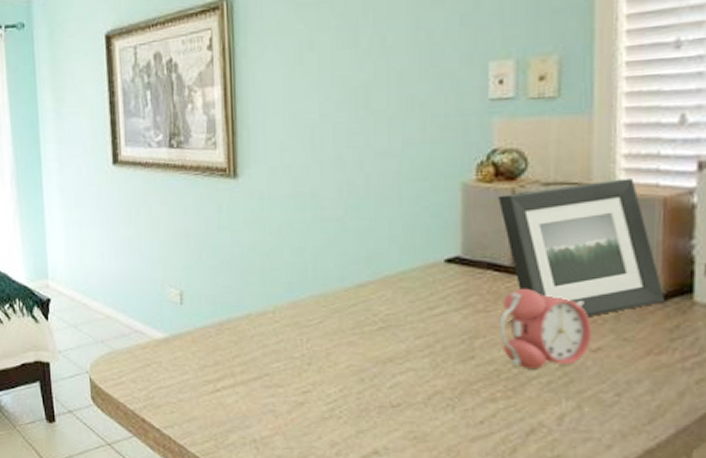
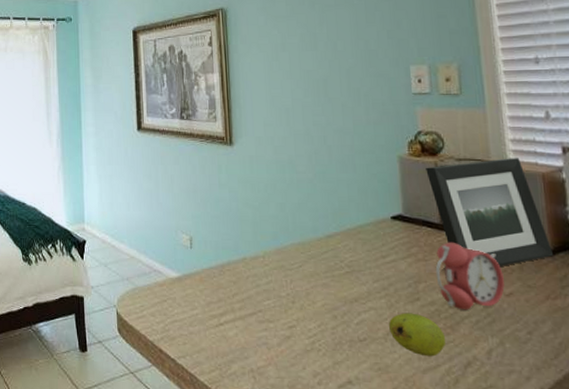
fruit: none [432,373,505,423] -> present [389,312,446,357]

